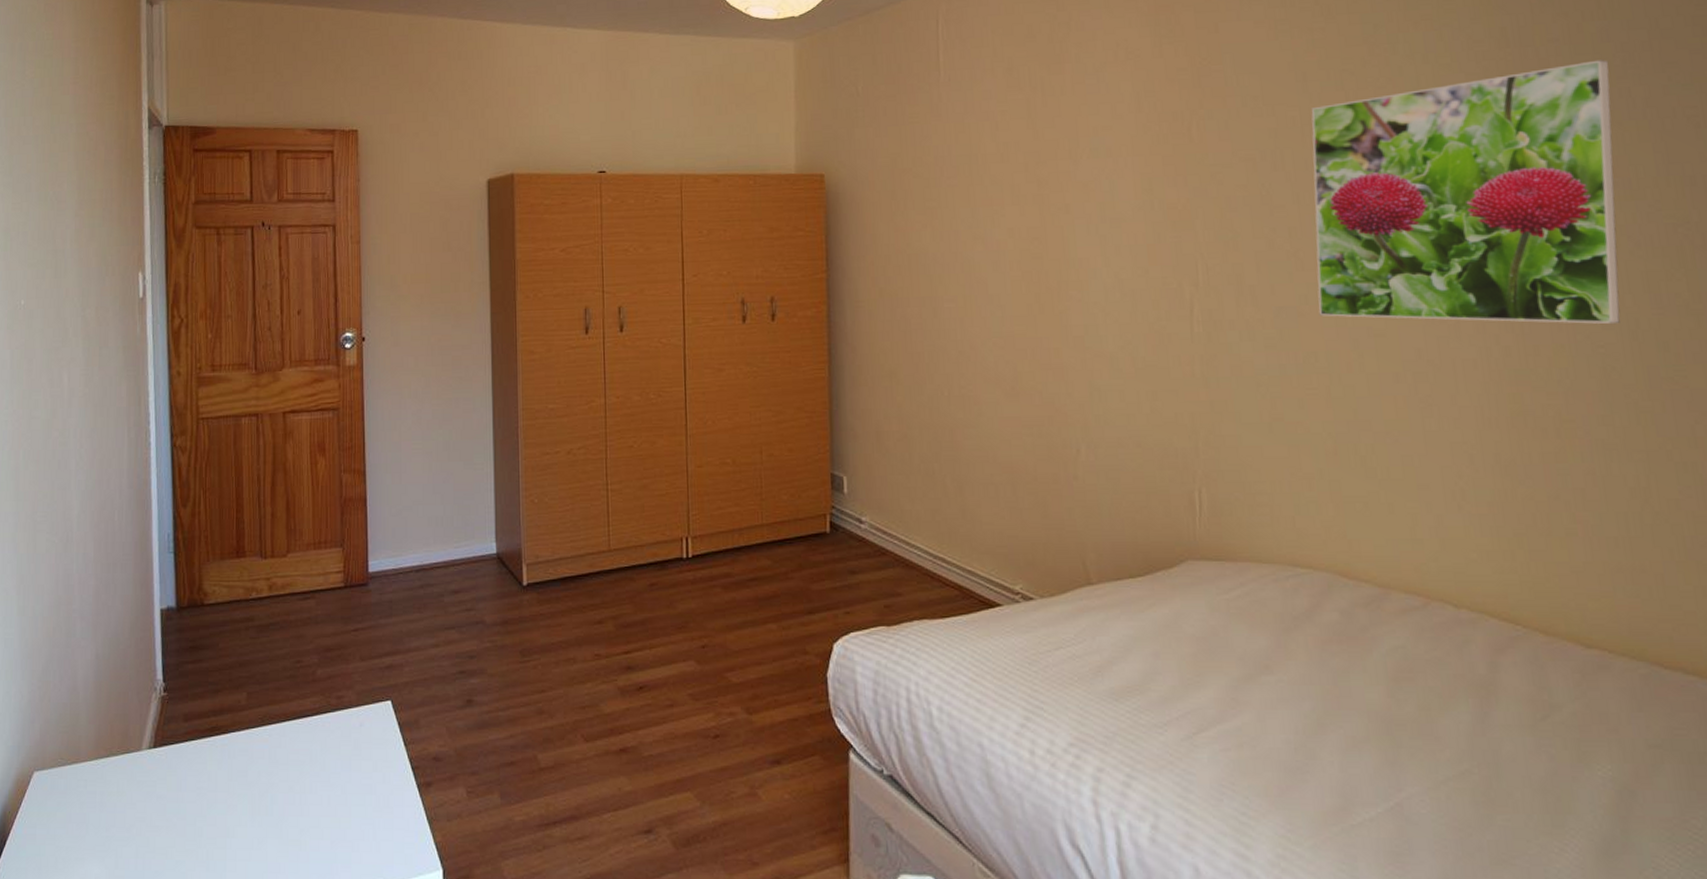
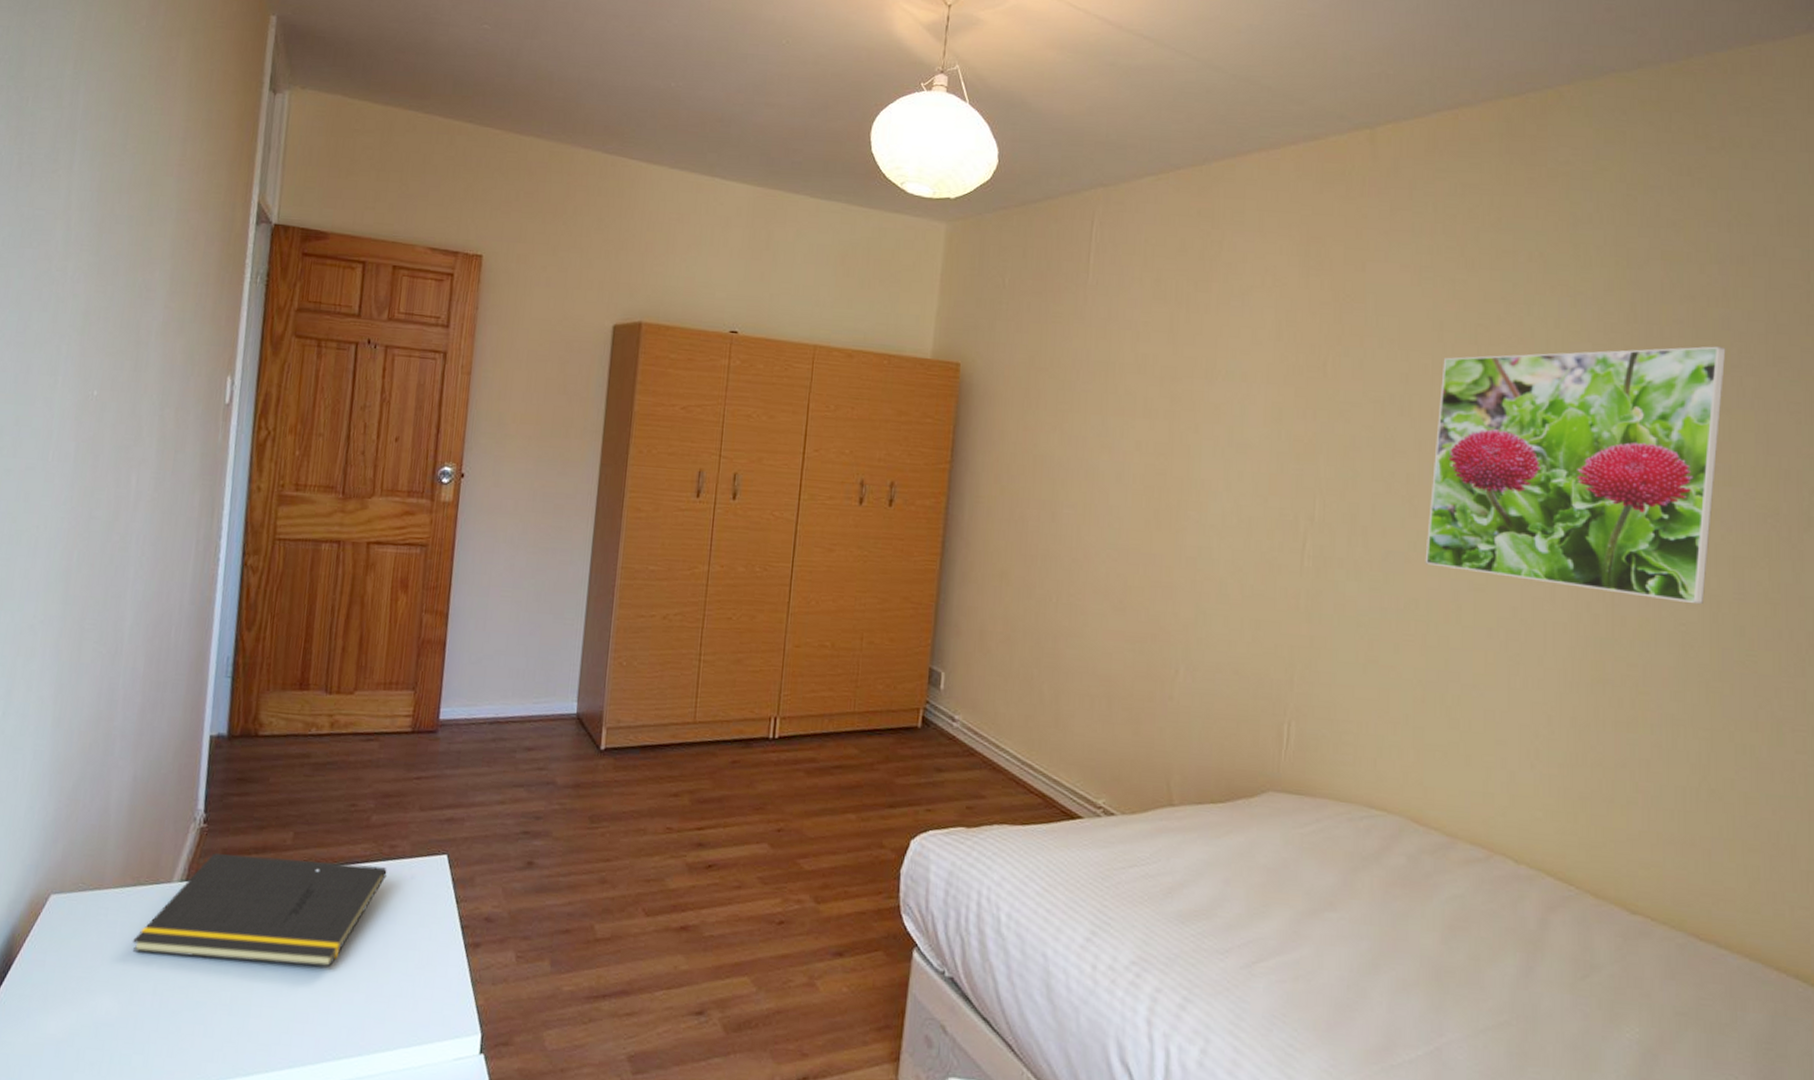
notepad: none [111,717,337,820] -> present [132,853,387,968]

